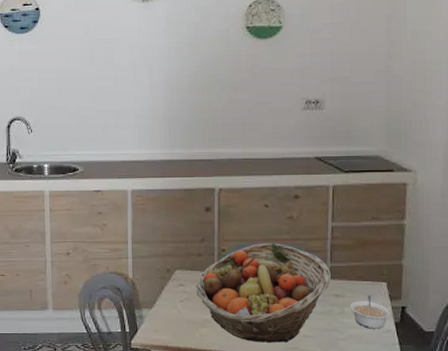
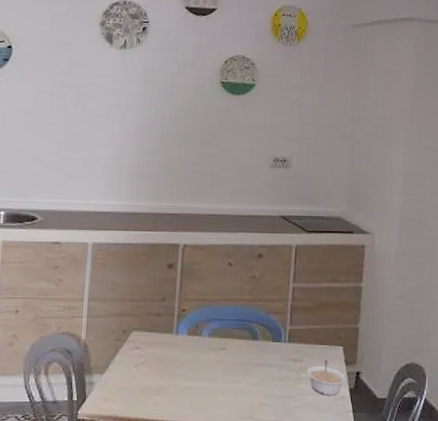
fruit basket: present [196,242,331,343] -> none [152,303,290,411]

